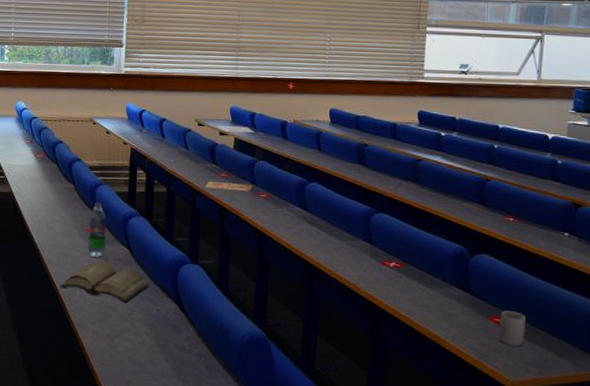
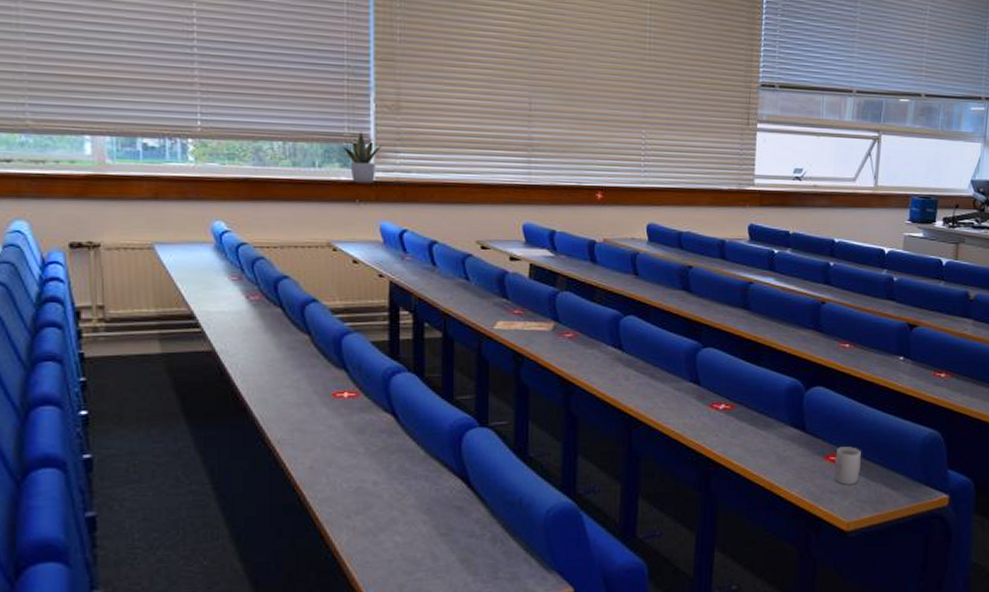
diary: present [60,261,149,303] -> none [296,435,423,485]
bottle: present [88,201,107,257] -> none [333,356,360,430]
potted plant: none [104,38,131,76] -> present [343,130,383,184]

